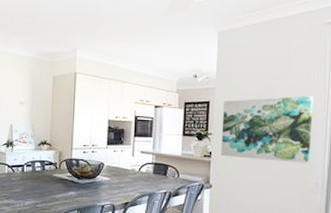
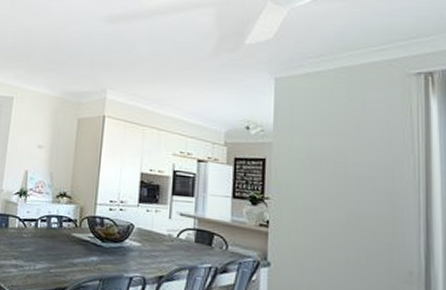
wall art: present [220,96,314,164] -> none [280,158,400,245]

